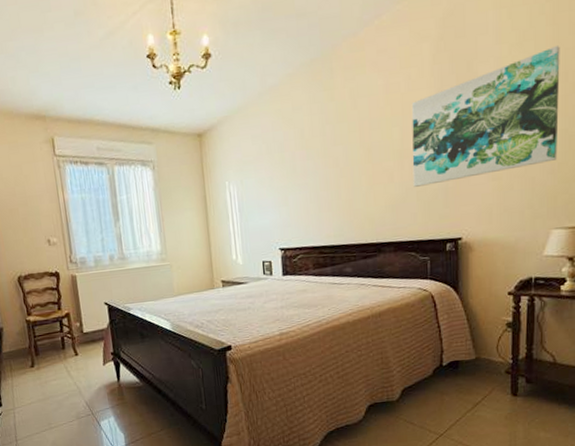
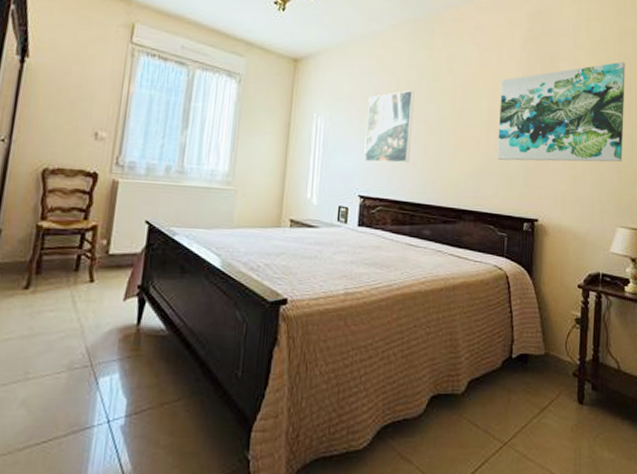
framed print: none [275,137,324,217] -> present [364,90,415,164]

